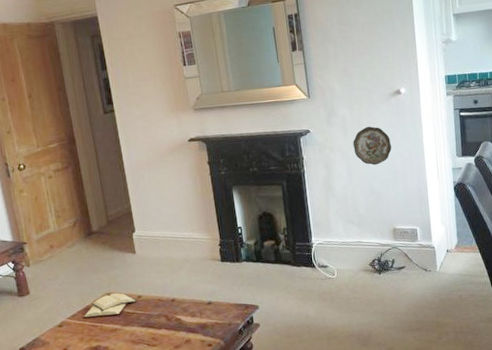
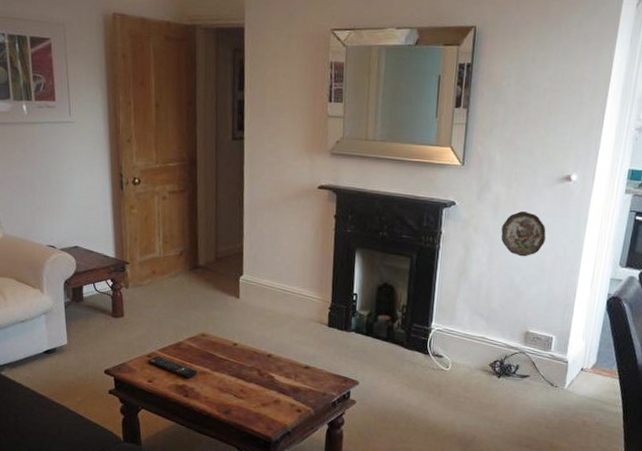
remote control: none [59,324,109,339] -> present [148,356,197,378]
diary: present [82,293,137,318] -> none [173,334,232,359]

